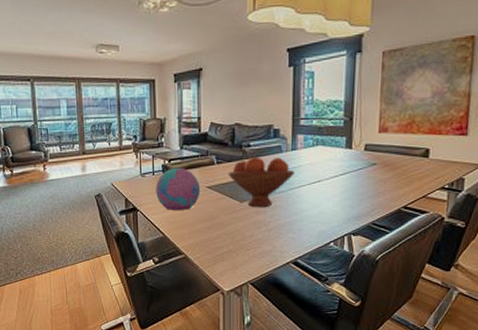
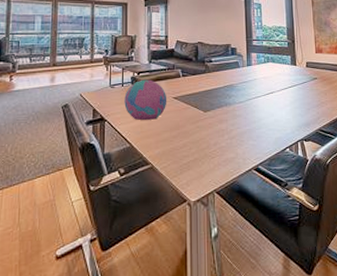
fruit bowl: present [228,157,295,207] -> none [193,71,251,116]

